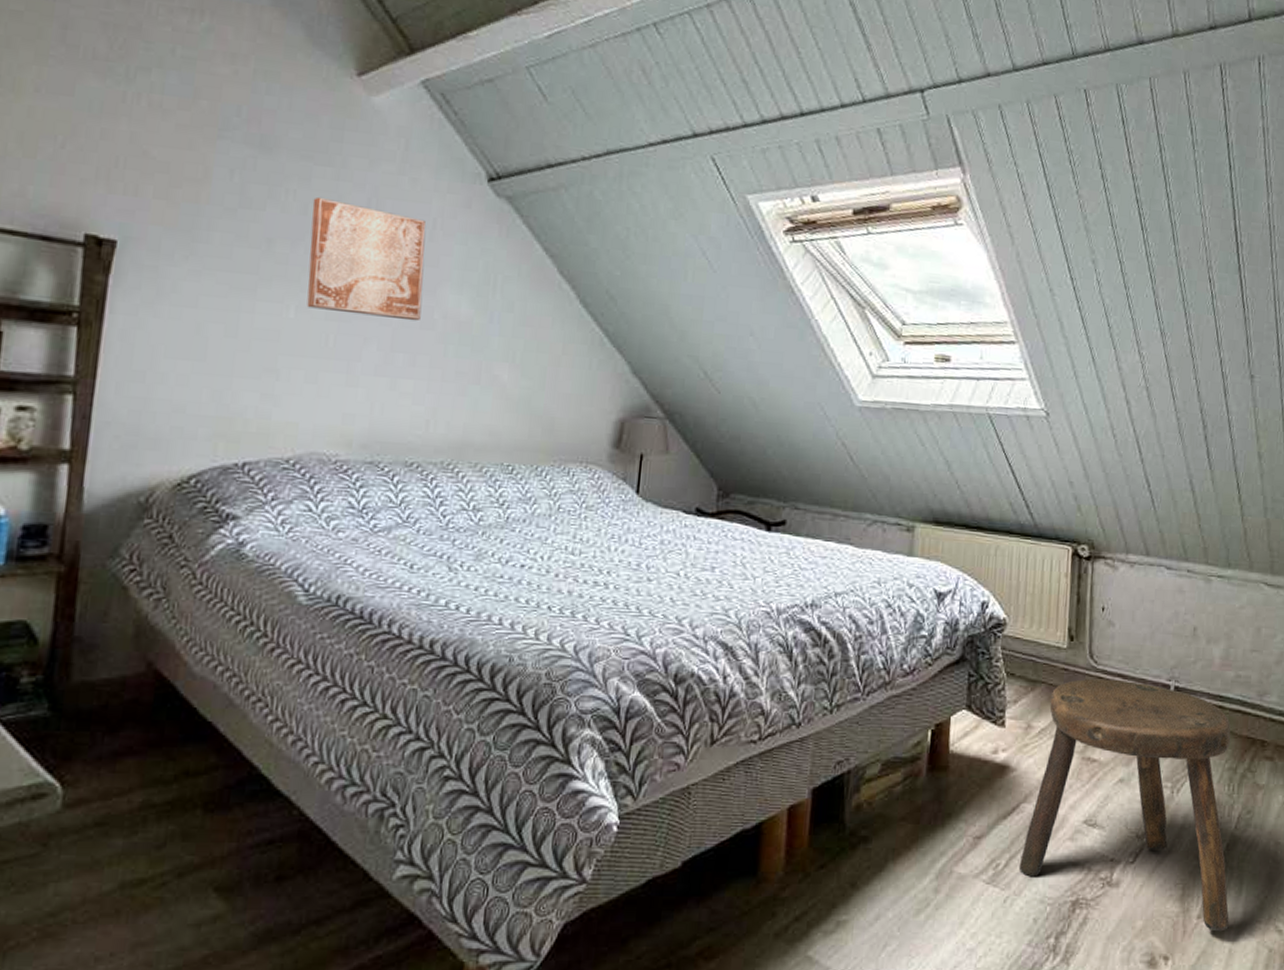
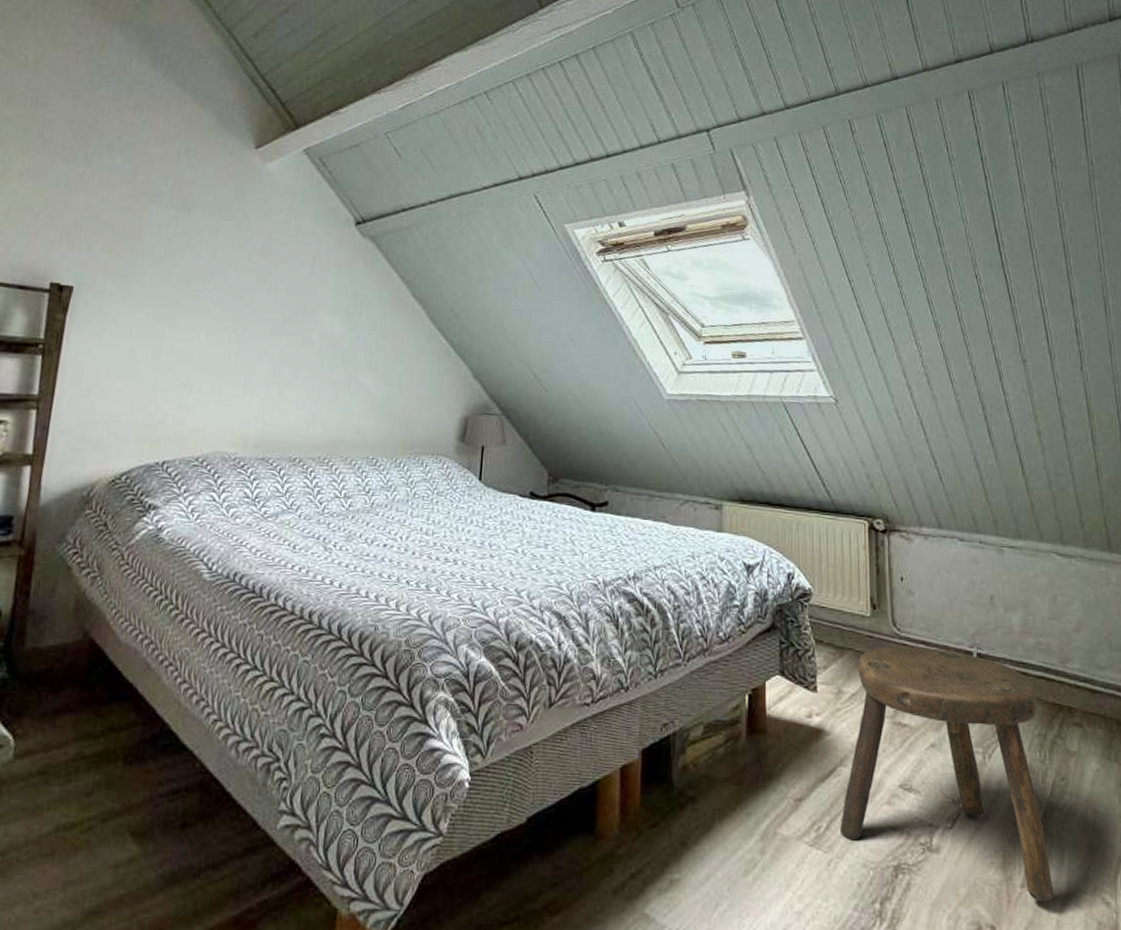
wall art: present [307,196,426,321] -> none [214,244,307,341]

